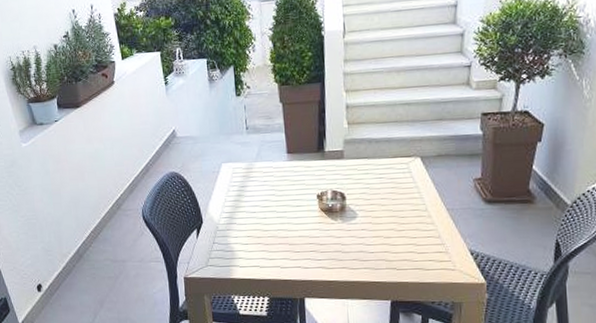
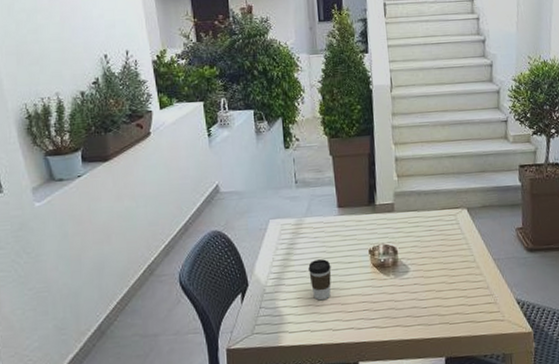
coffee cup: none [258,202,280,240] -> present [308,259,331,301]

